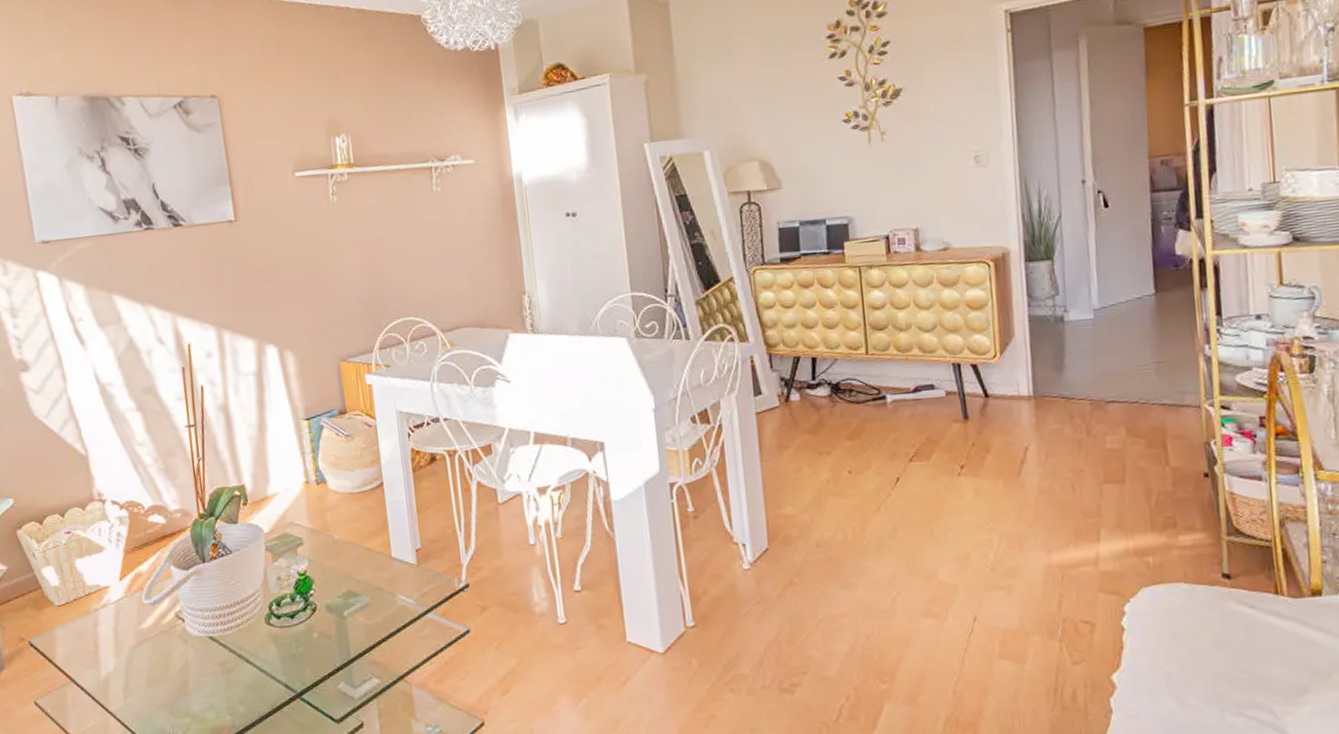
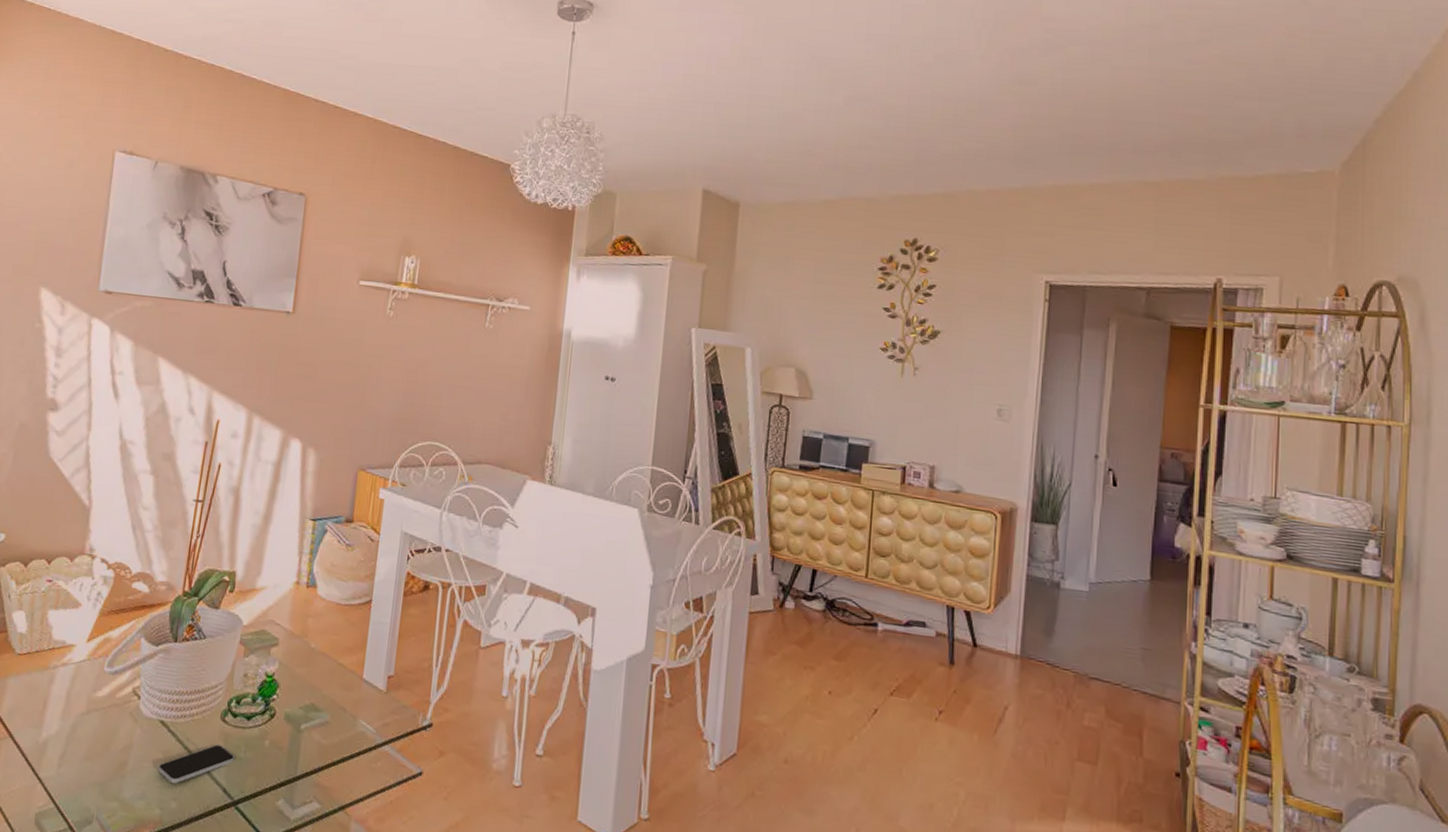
smartphone: none [218,646,289,689] -> present [158,744,235,783]

